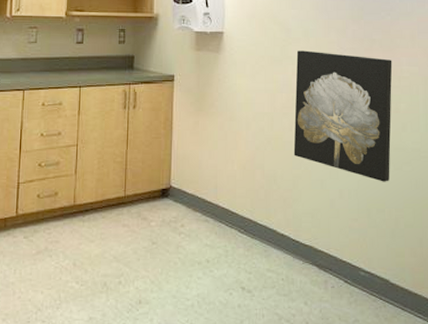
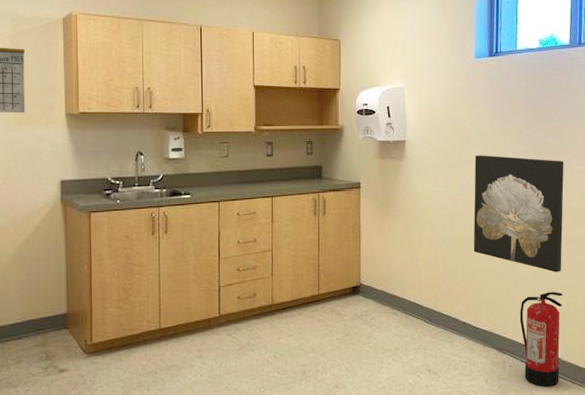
fire extinguisher: none [344,204,391,313] -> present [520,292,563,387]

